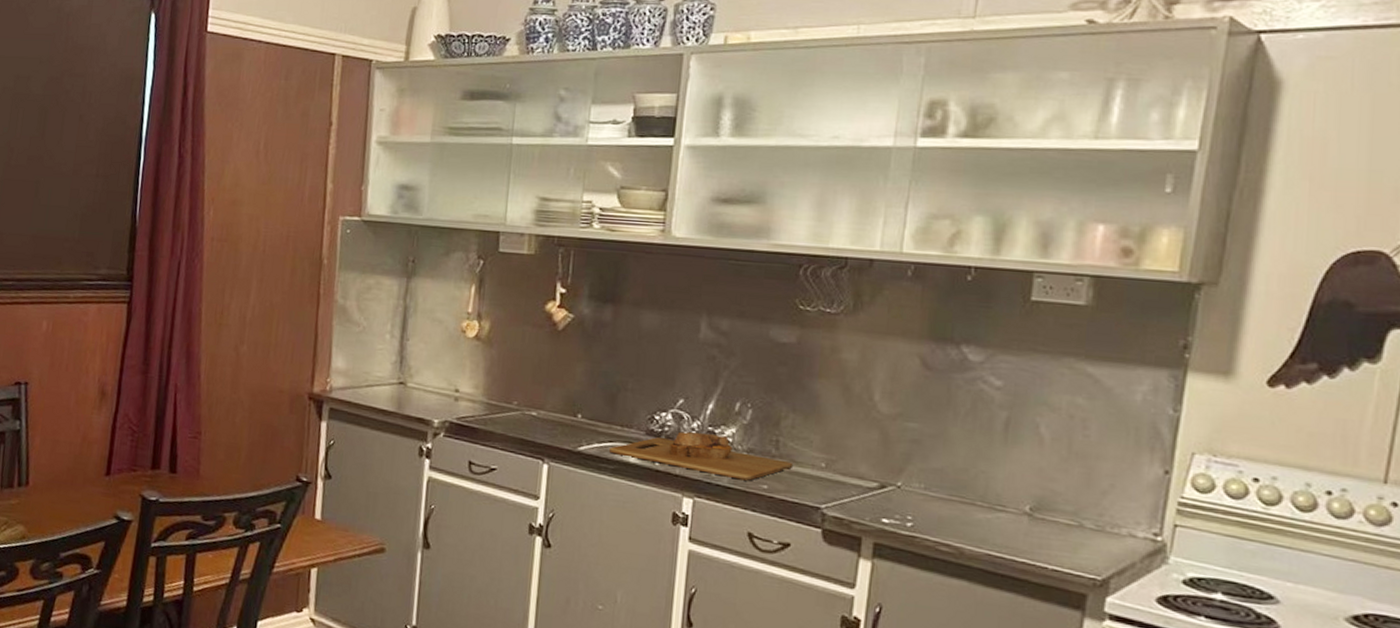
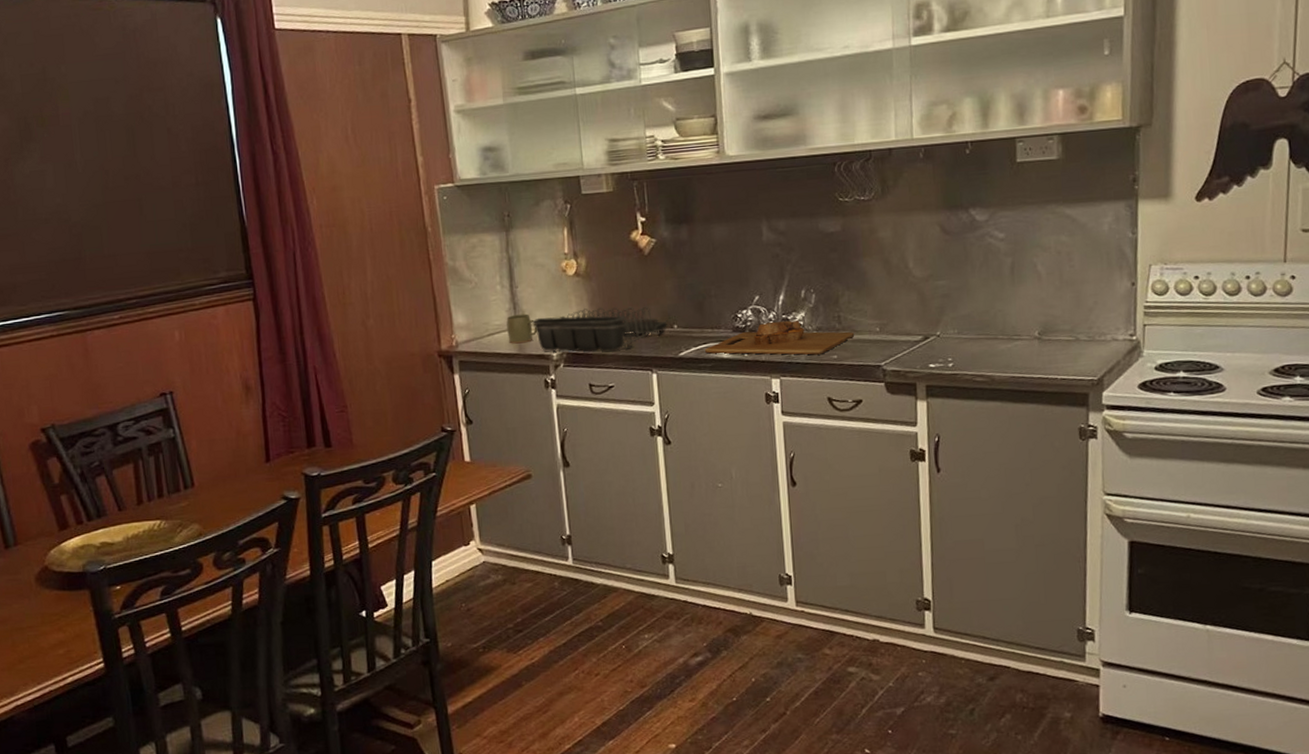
mug: none [388,369,422,402] -> present [506,313,538,344]
dish rack: none [417,377,572,431] -> present [532,306,668,351]

